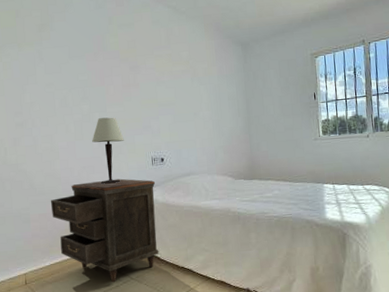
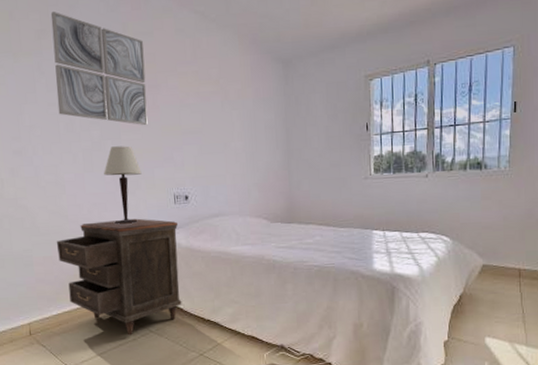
wall art: none [50,9,129,100] -> present [50,11,148,126]

